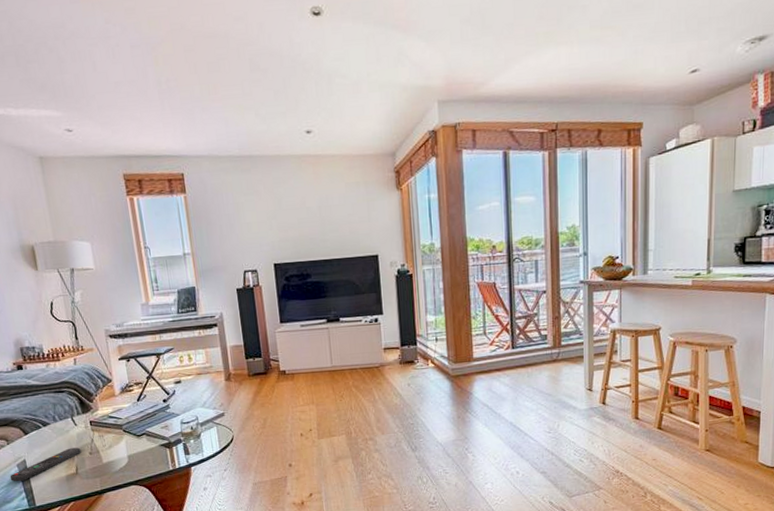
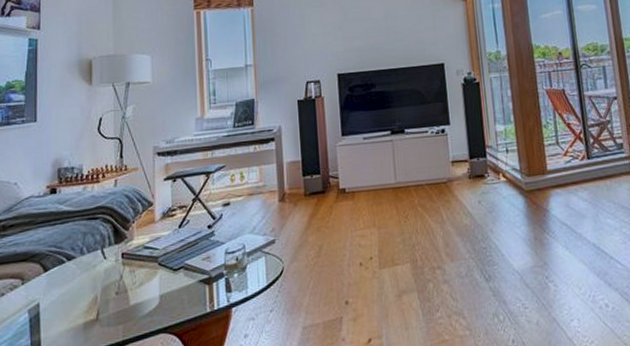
remote control: present [9,447,82,482] -> none [17,286,107,333]

